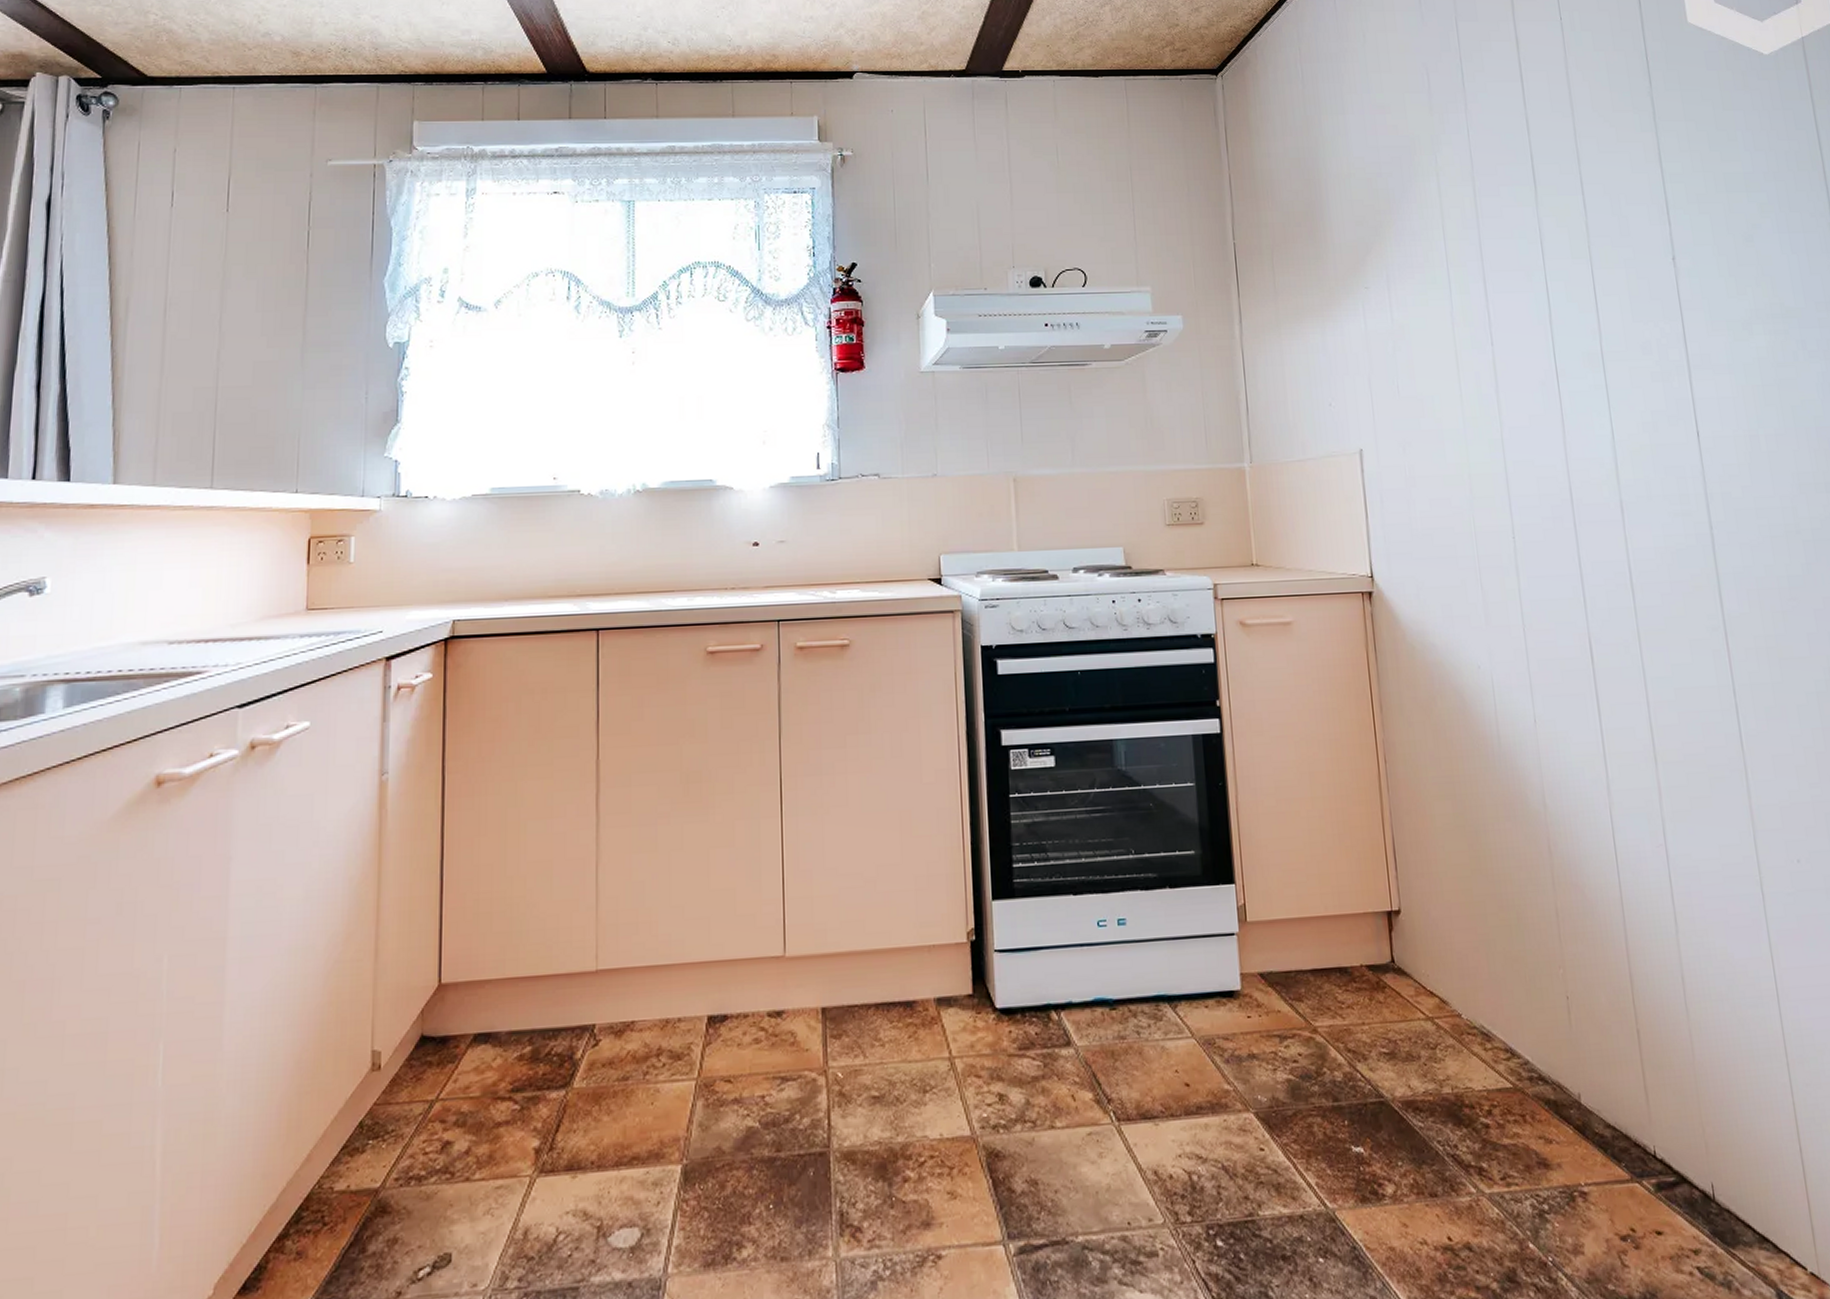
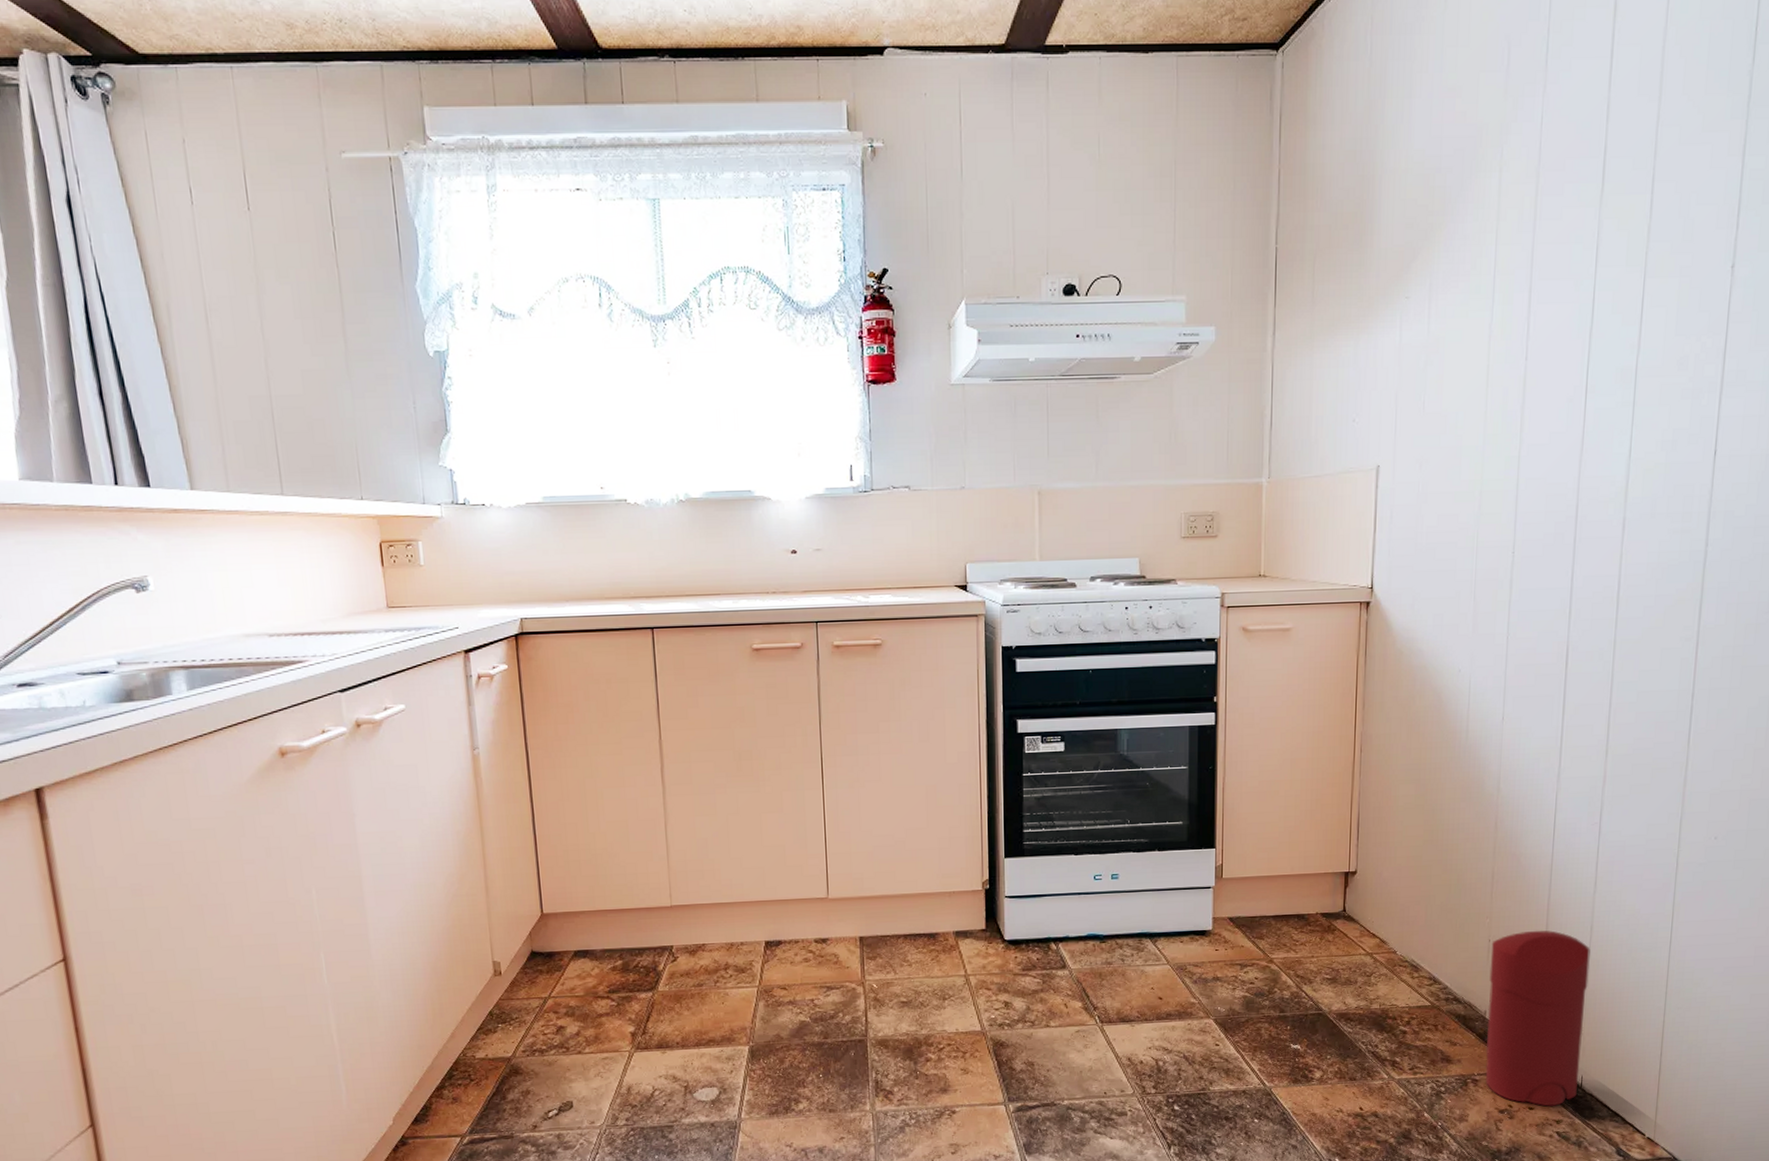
trash can: none [1570,982,1711,1230] -> present [1485,930,1590,1107]

